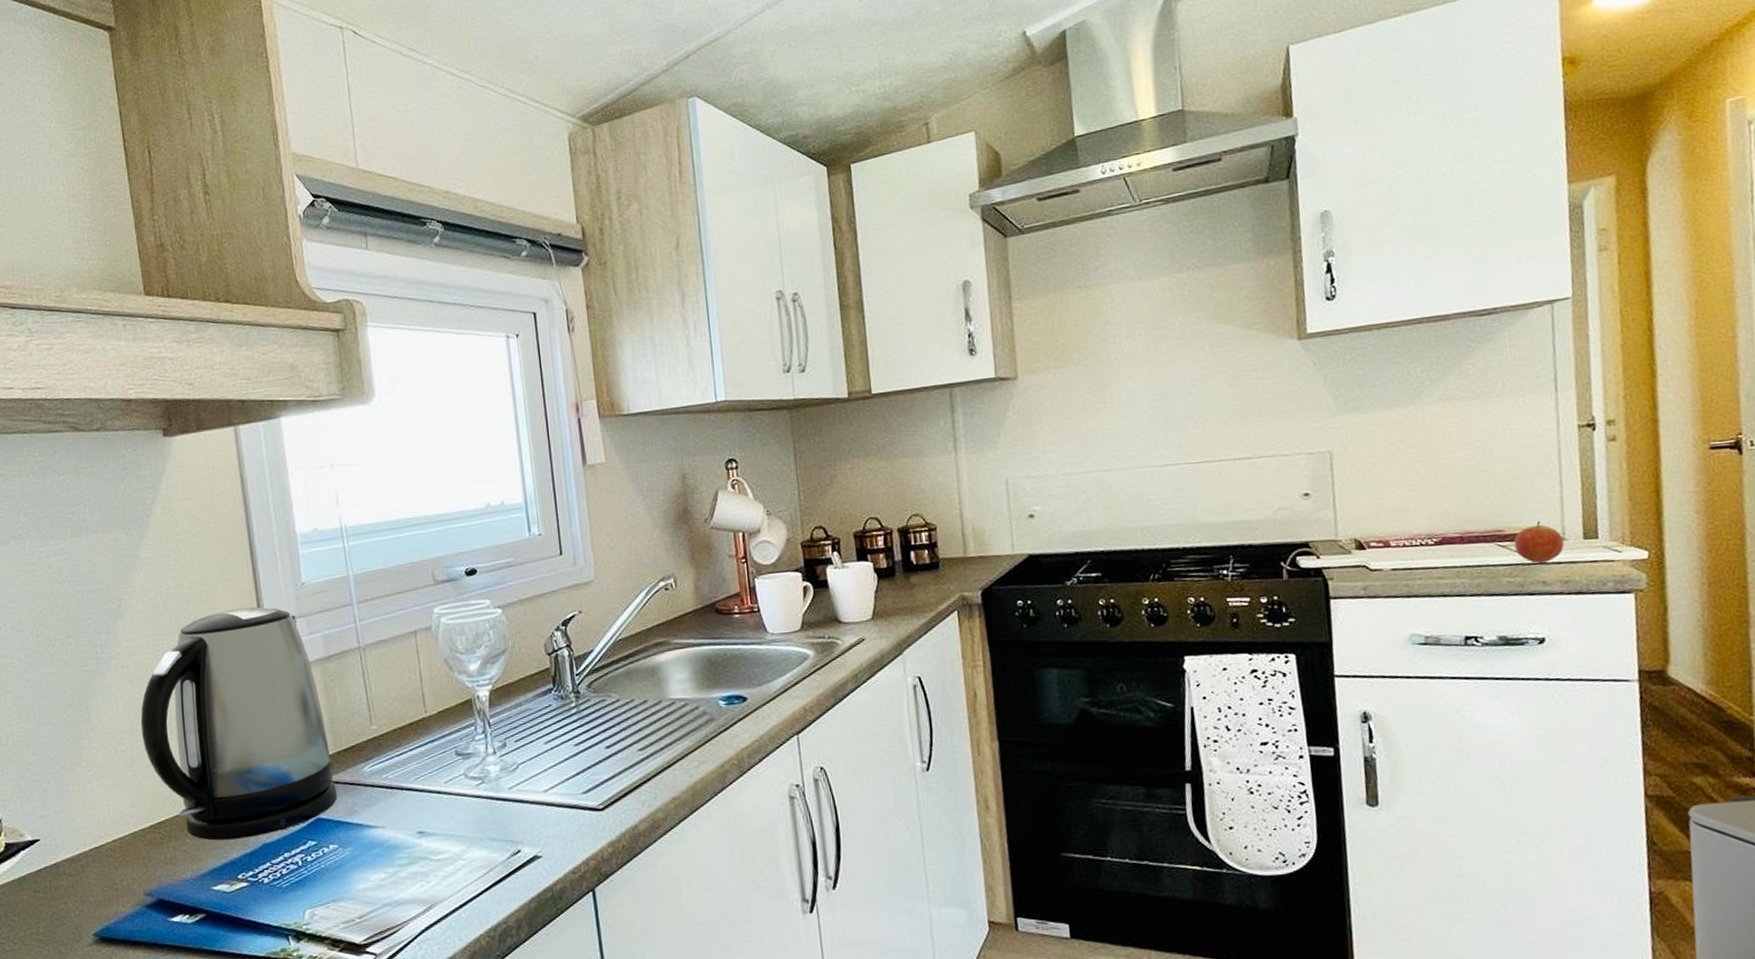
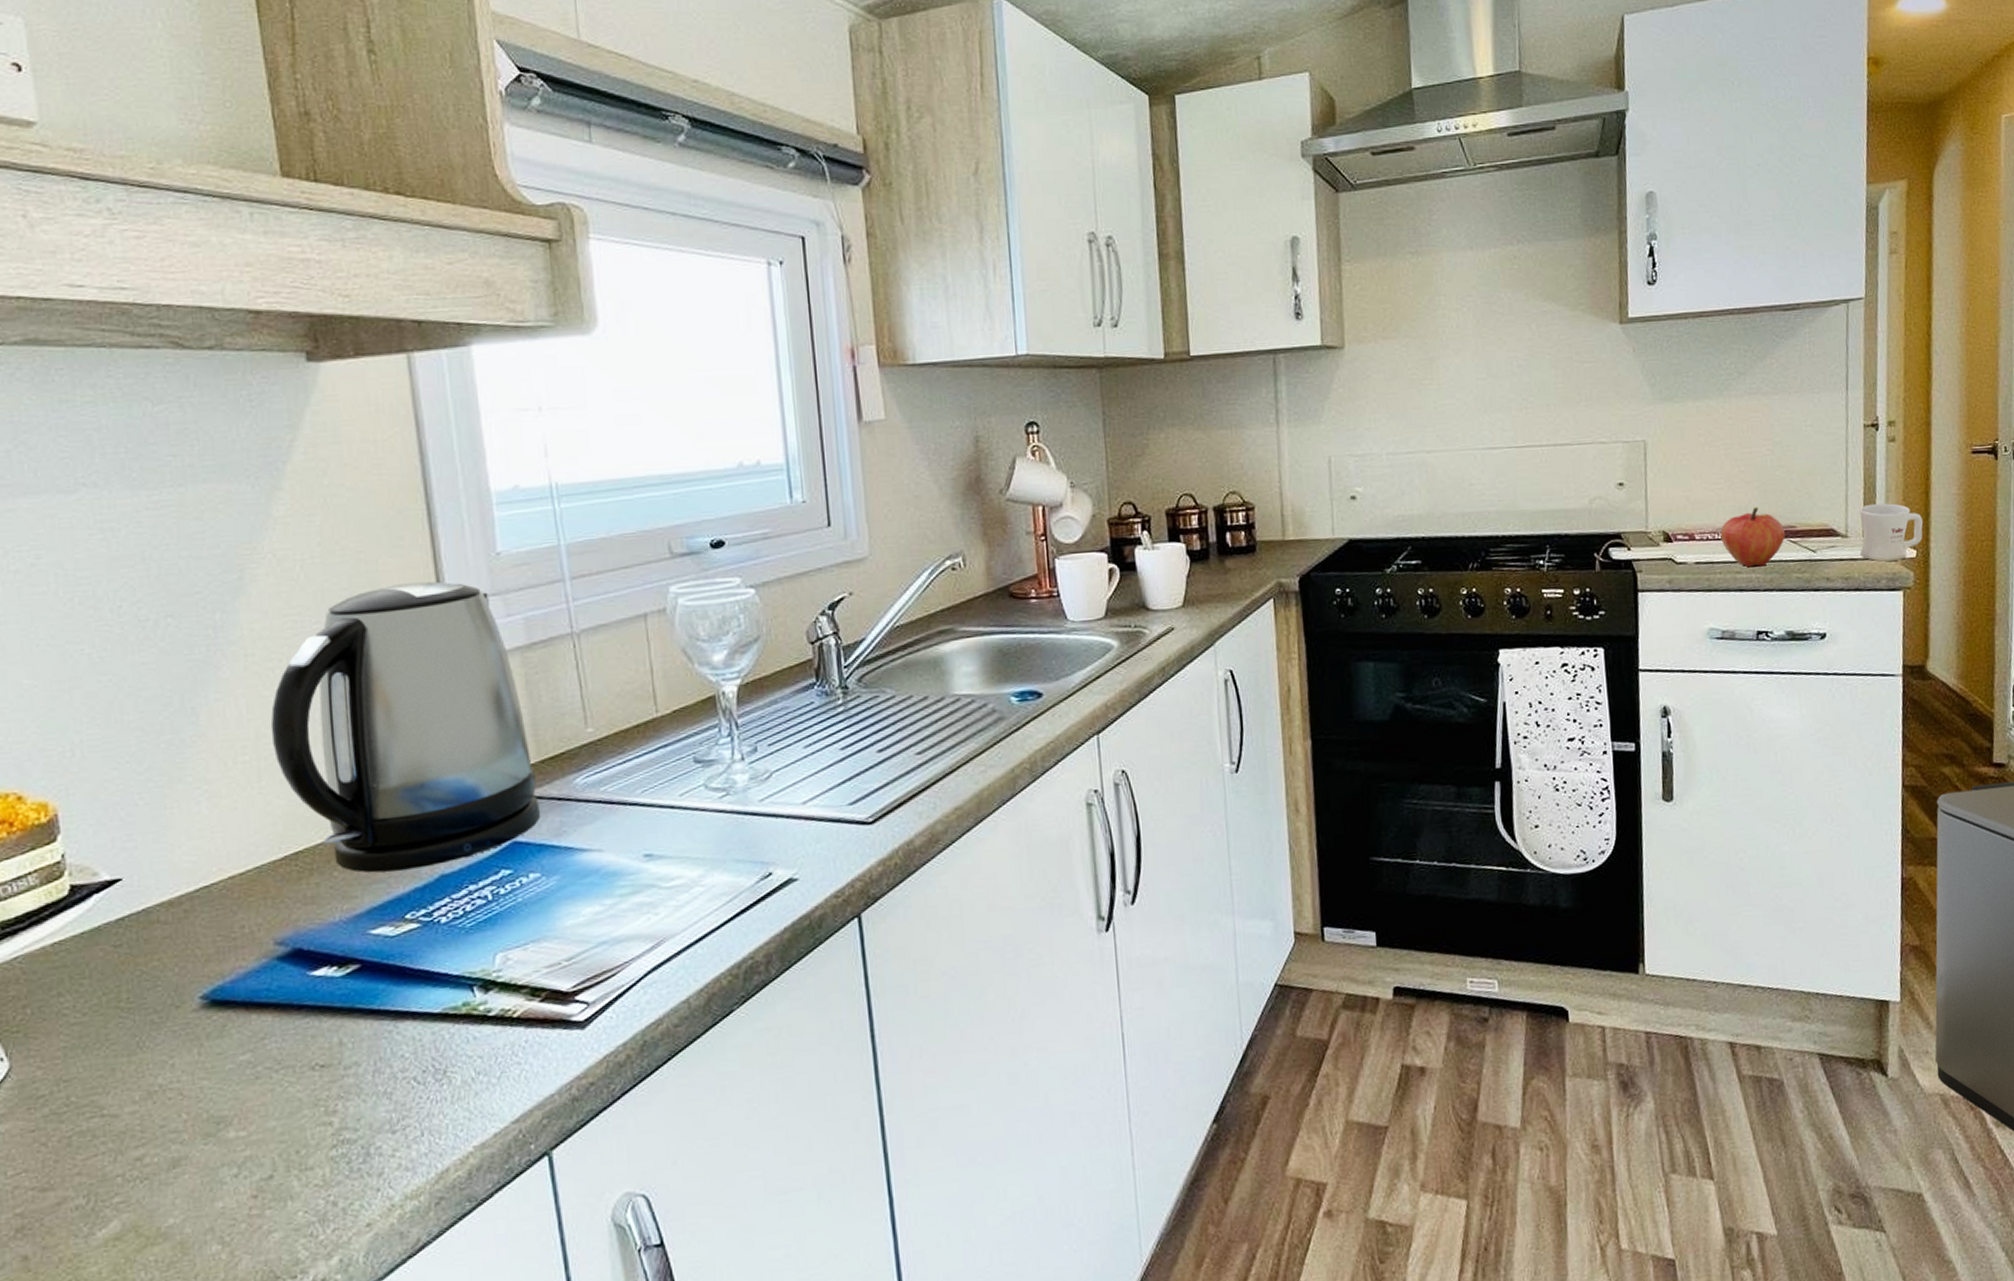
fruit: none [1418,512,1492,573] -> present [1720,507,1785,568]
fruit: present [1513,520,1564,563] -> none [1803,517,1847,560]
mug: none [1577,504,1655,564] -> present [1859,503,1923,562]

